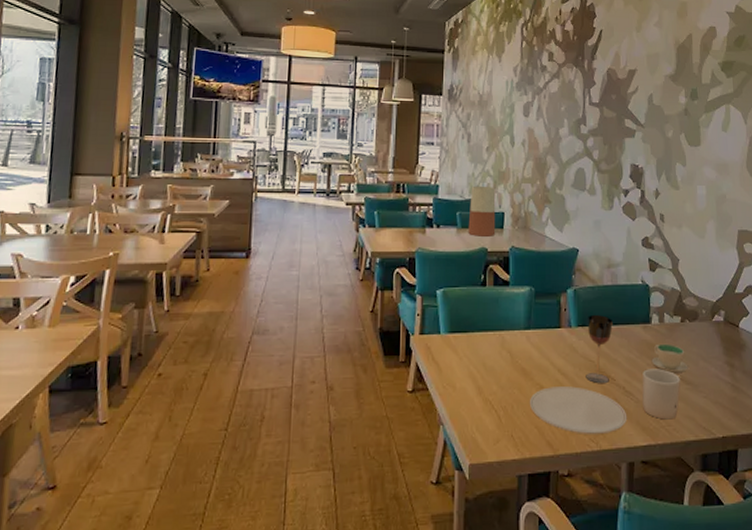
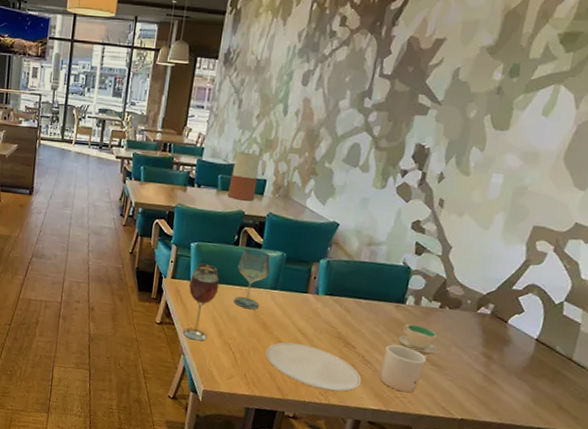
wineglass: none [440,311,472,404] -> present [183,263,220,341]
wine glass: none [488,287,521,356] -> present [234,248,271,310]
wineglass: present [586,315,613,383] -> none [325,286,363,349]

